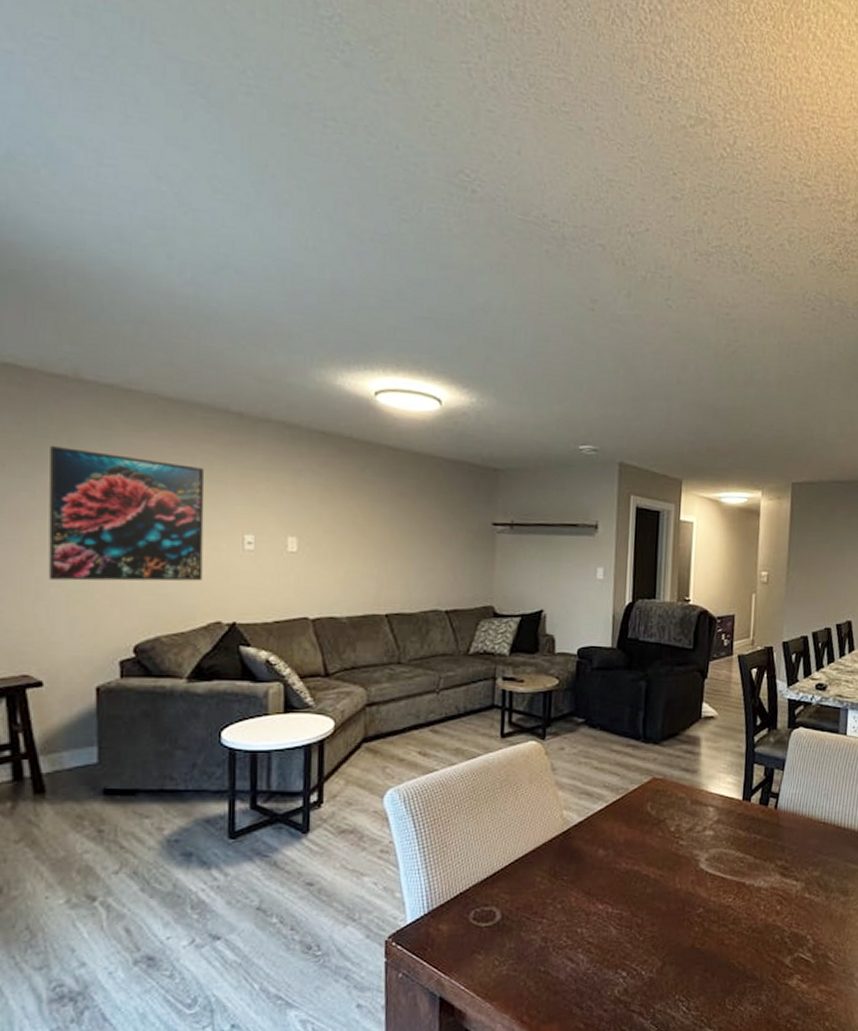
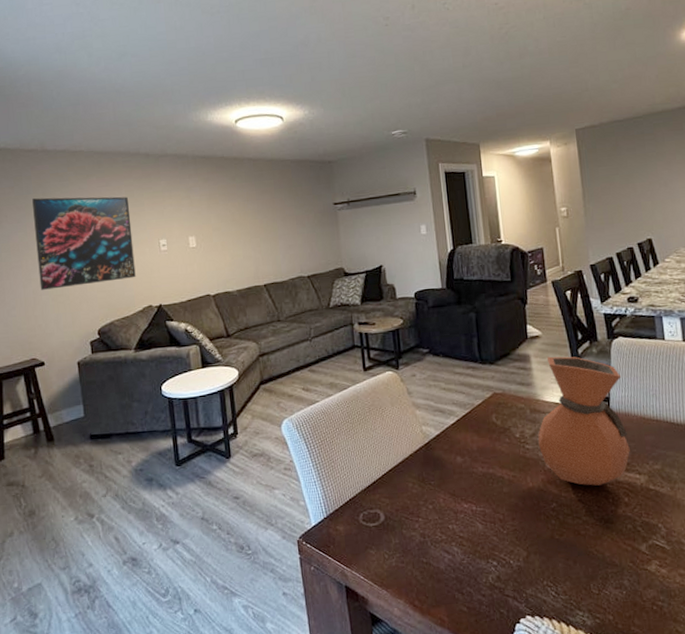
vase: none [694,741,794,891] -> present [538,356,630,486]

